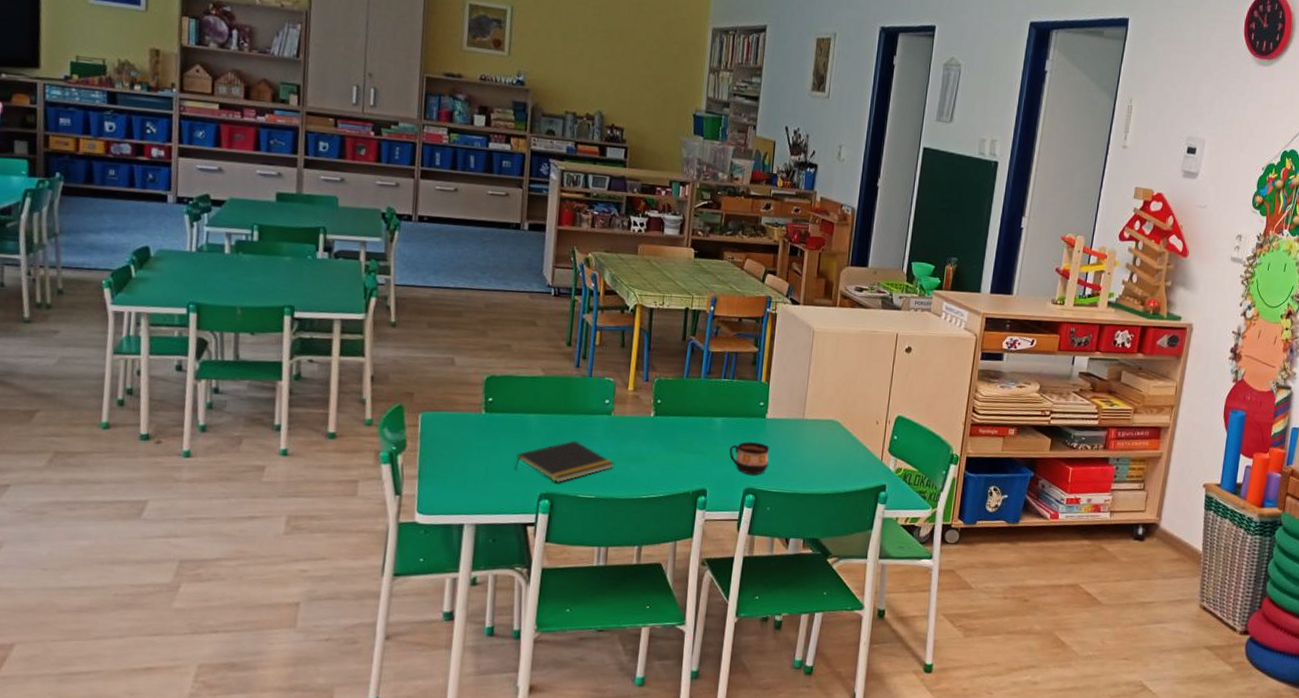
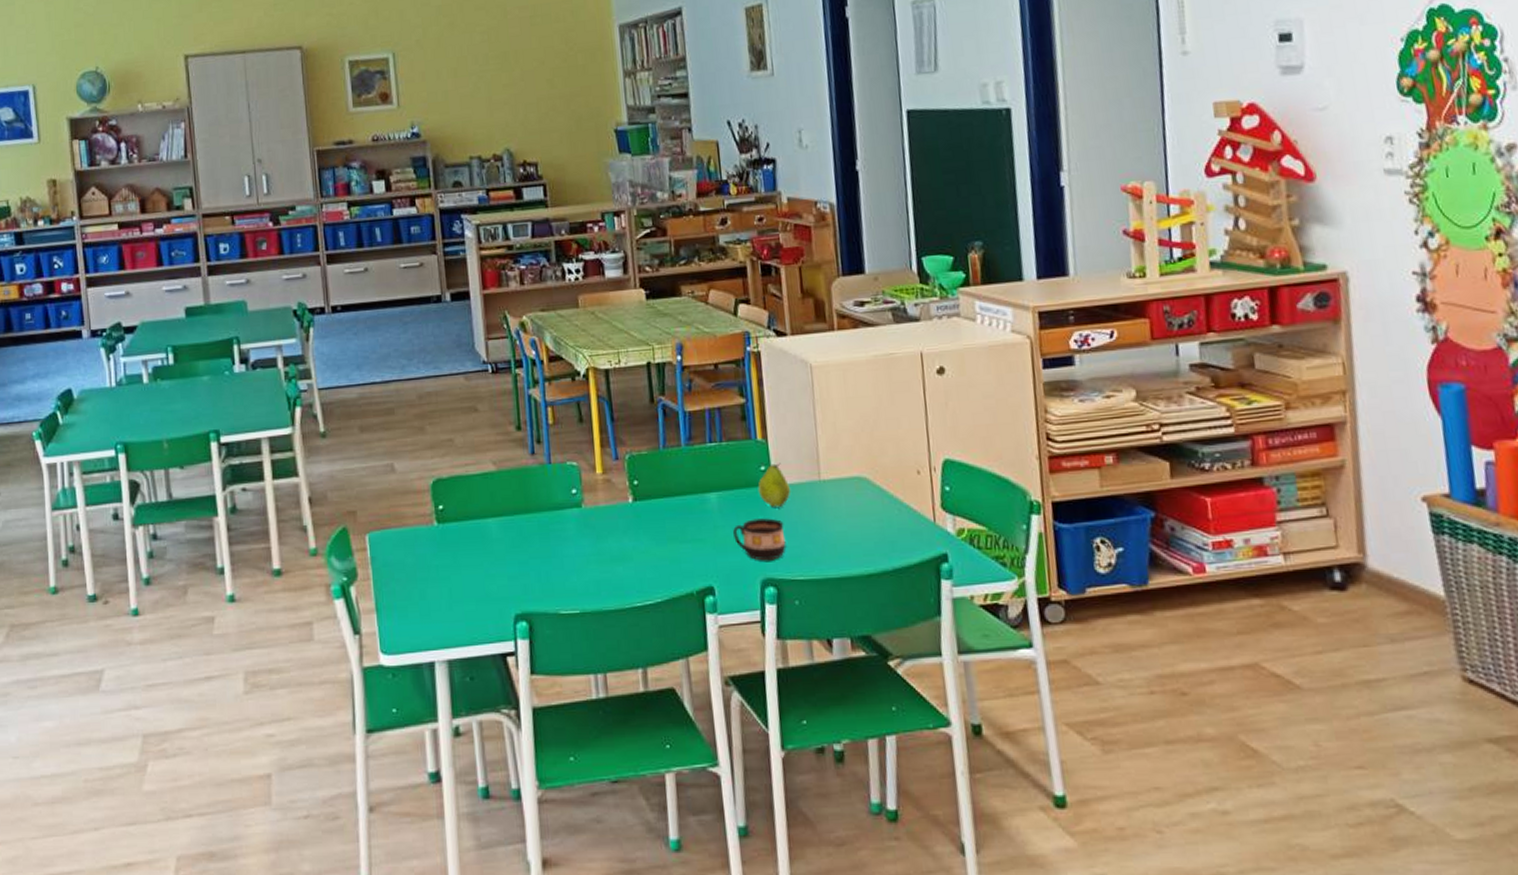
notepad: present [515,440,615,482] -> none [480,544,596,598]
fruit: none [755,401,780,435] -> present [758,463,791,507]

